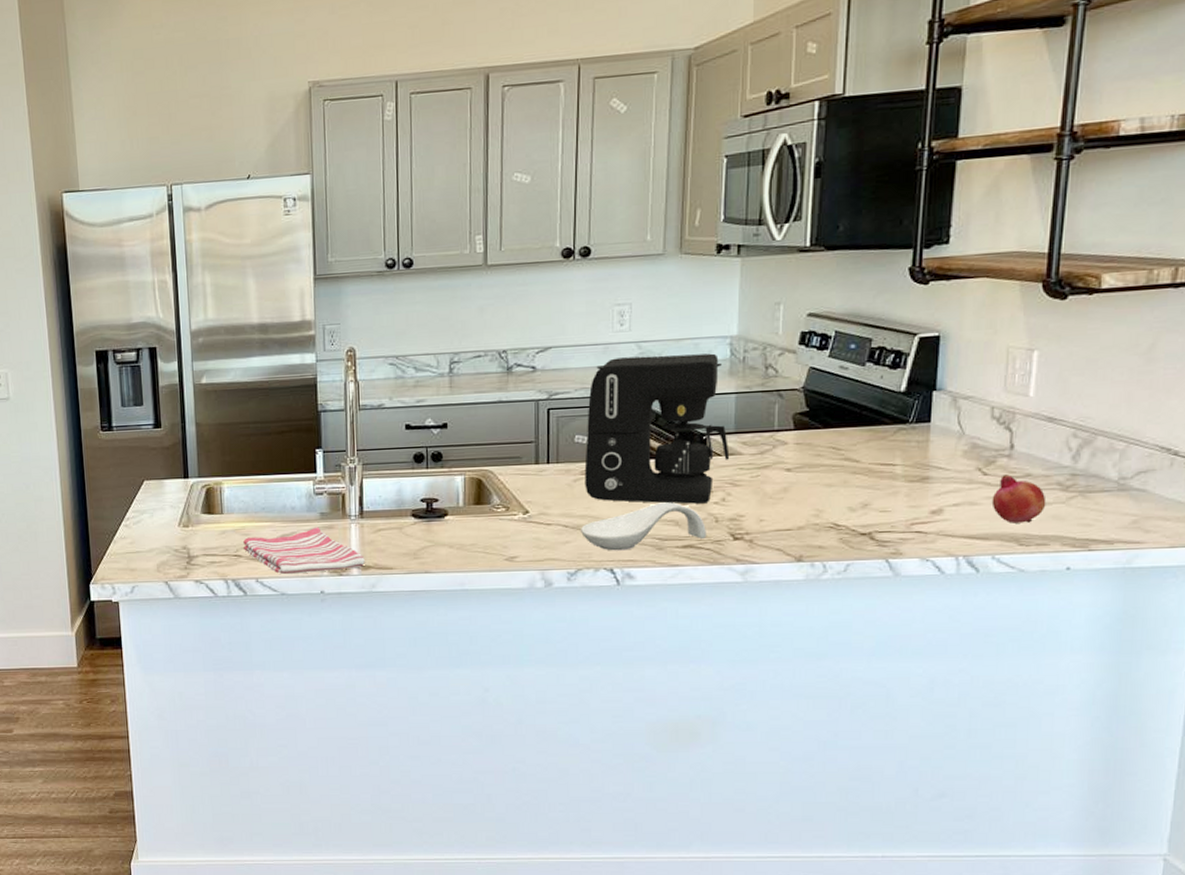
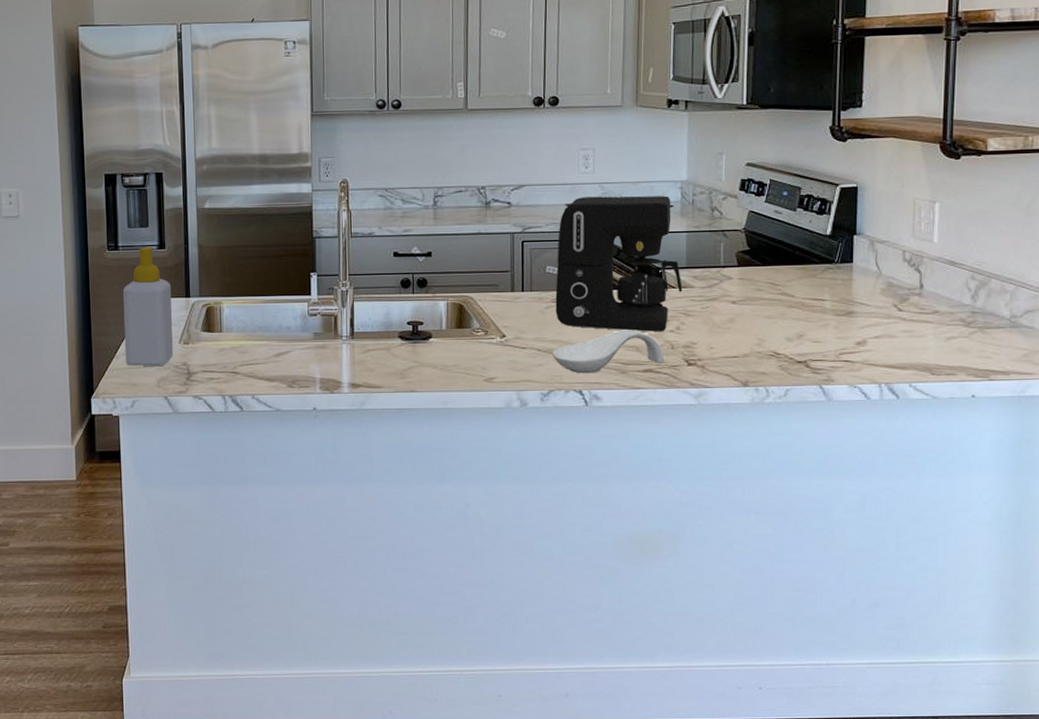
soap bottle: none [118,425,173,551] -> present [122,246,173,366]
dish towel: present [243,527,365,575] -> none [241,346,355,392]
fruit: present [991,475,1046,523] -> none [907,311,952,355]

